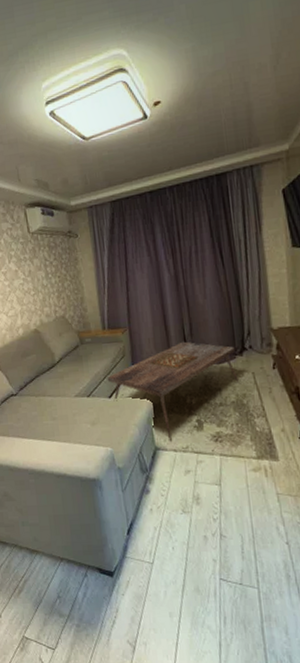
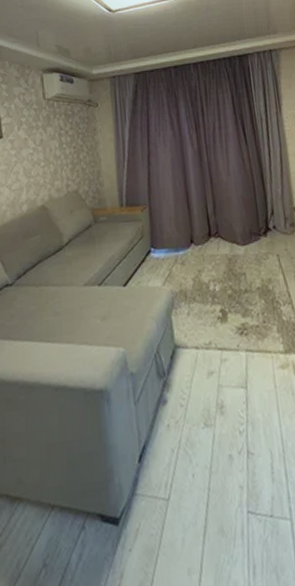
coffee table: present [107,341,238,438] -> none [122,220,263,332]

